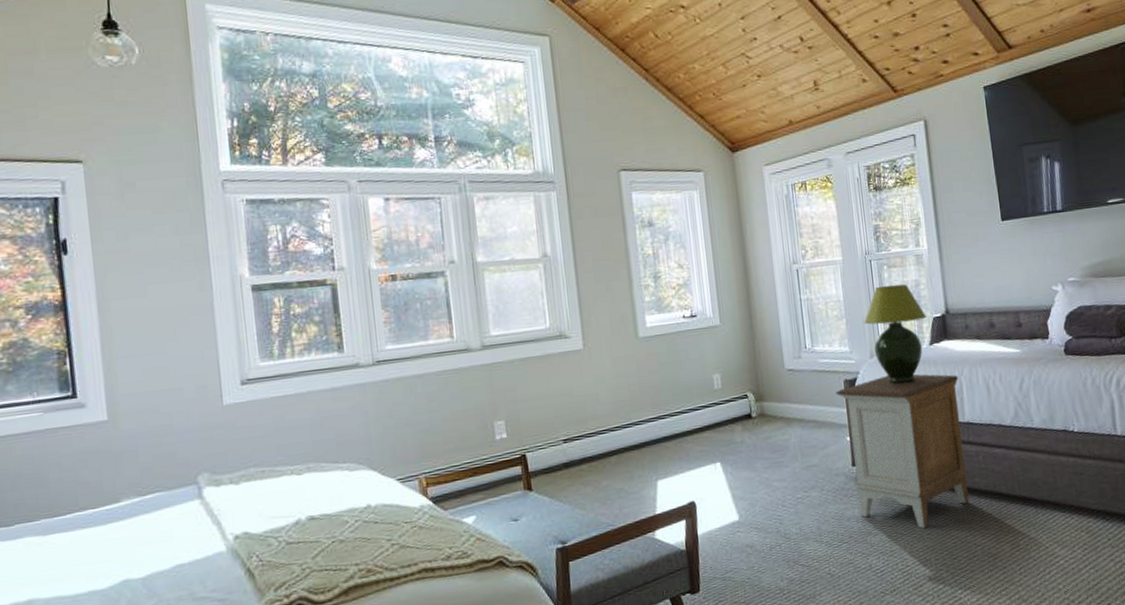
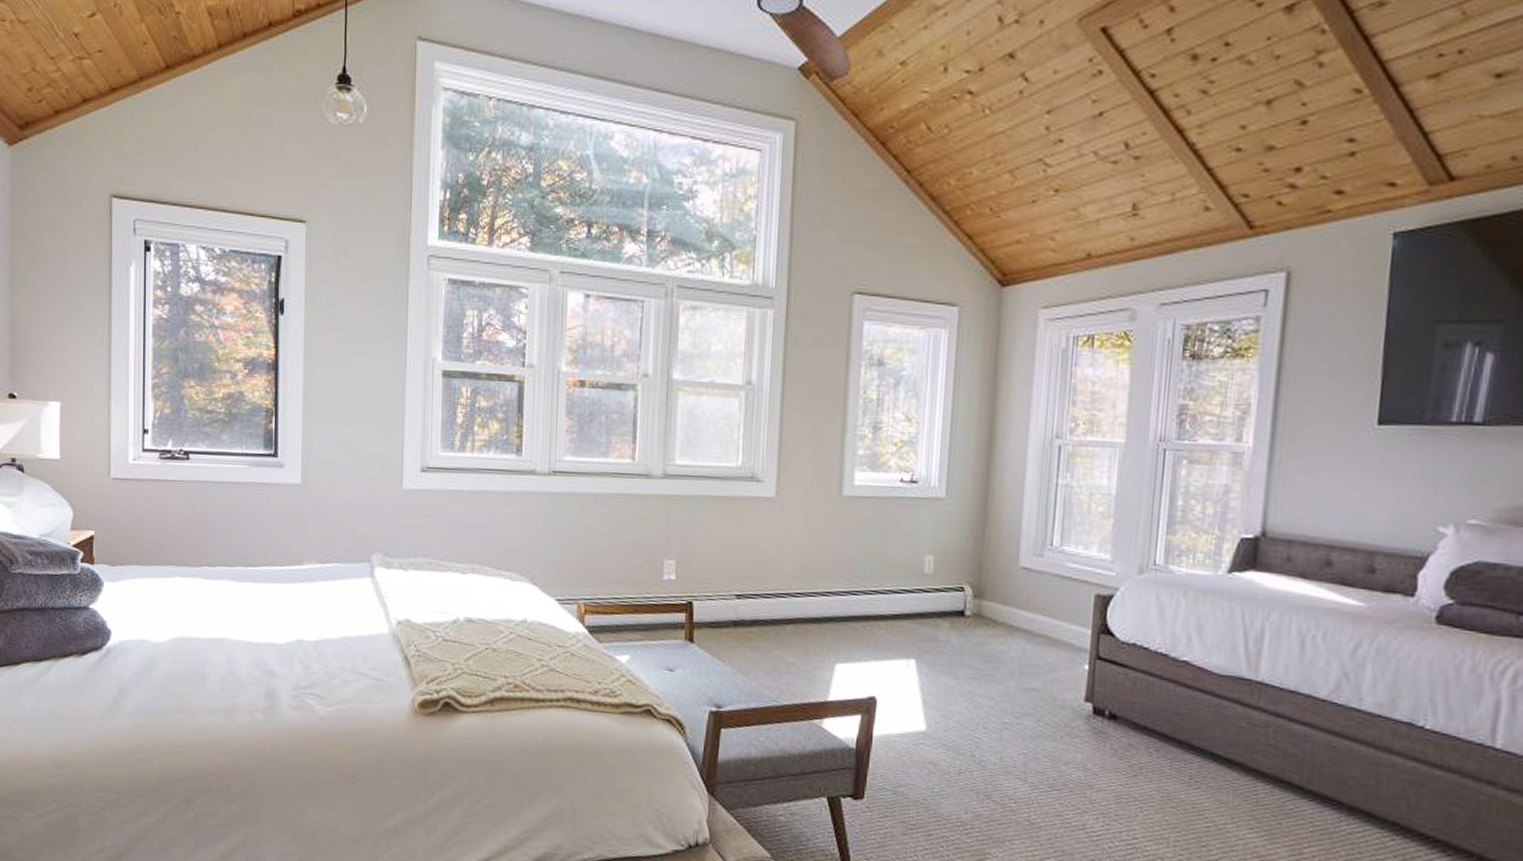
nightstand: present [836,374,969,529] -> none [1081,599,1262,799]
table lamp: present [863,284,927,384] -> none [1137,484,1232,616]

